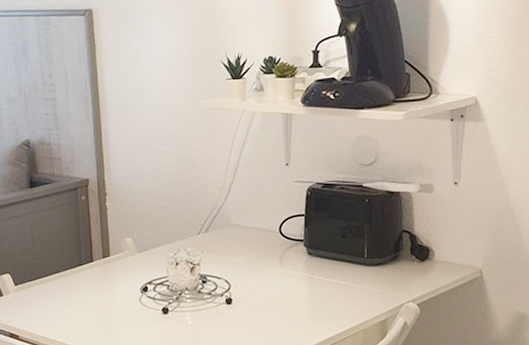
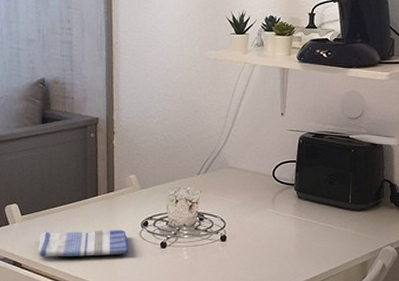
dish towel: none [34,296,130,328] -> present [37,229,130,257]

